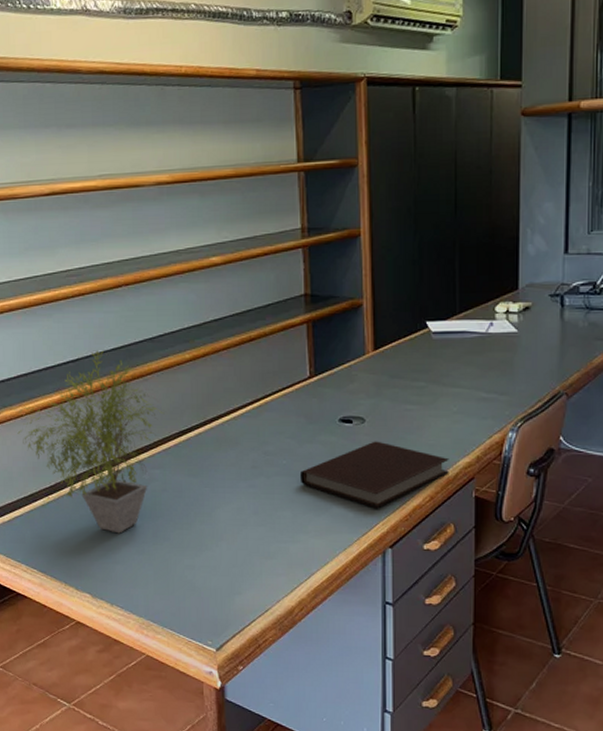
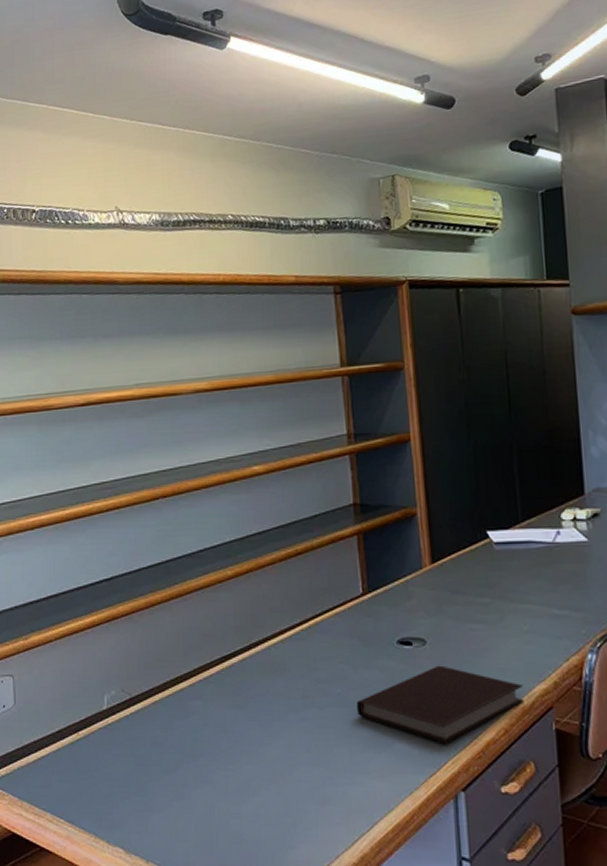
potted plant: present [13,350,165,534] -> none [41,567,205,776]

